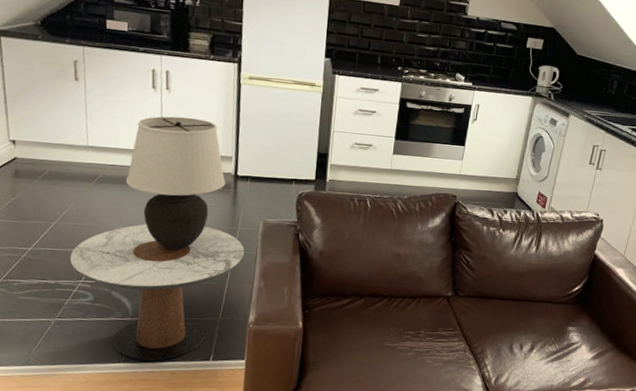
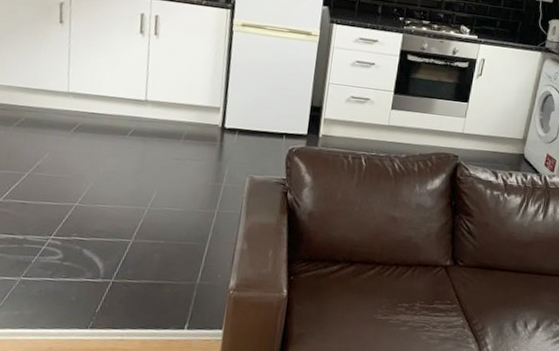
side table: present [69,224,244,361] -> none [41,177,228,328]
table lamp: present [125,116,226,250] -> none [105,63,212,207]

